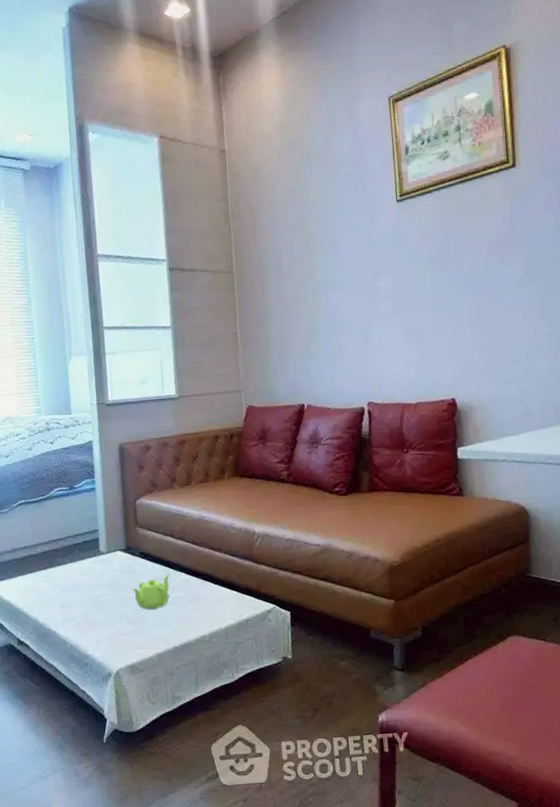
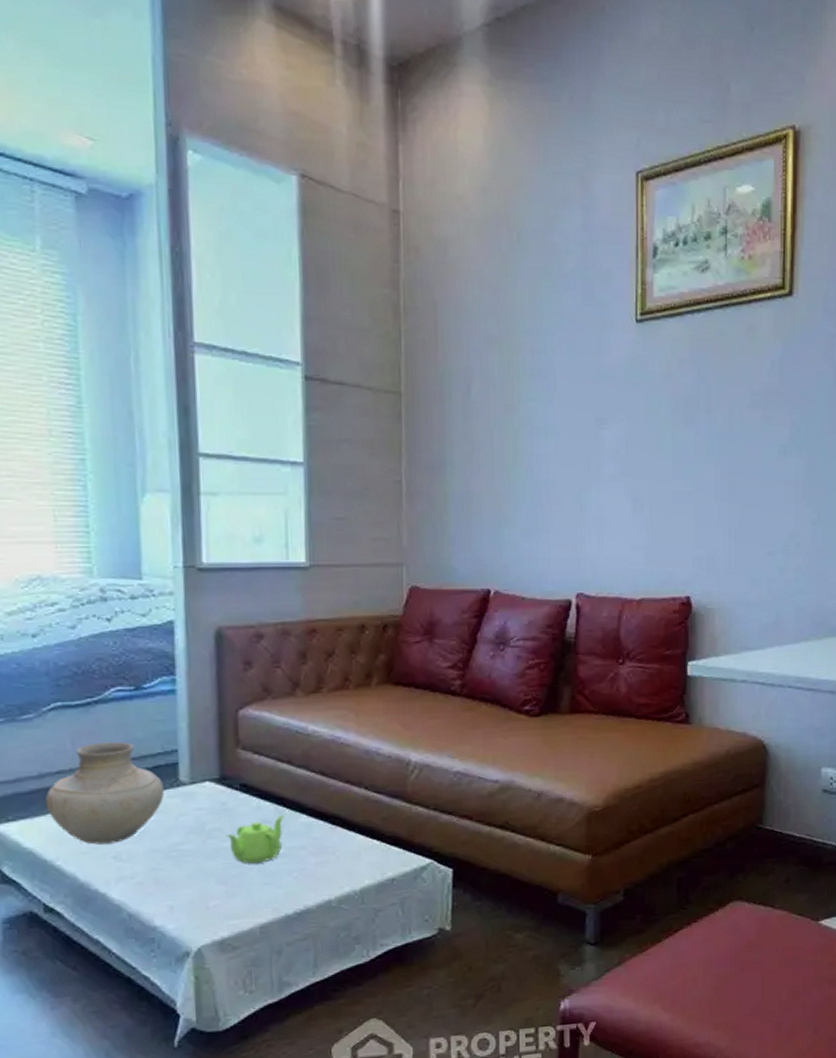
vase: none [16,525,91,597] -> present [45,741,165,845]

